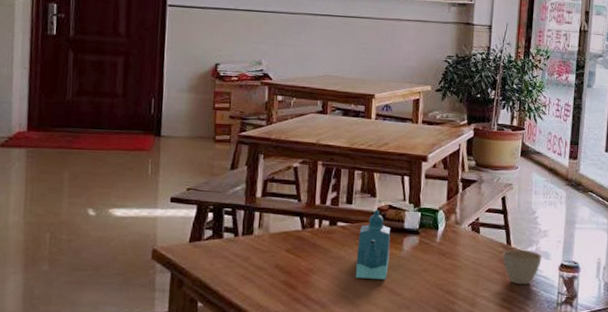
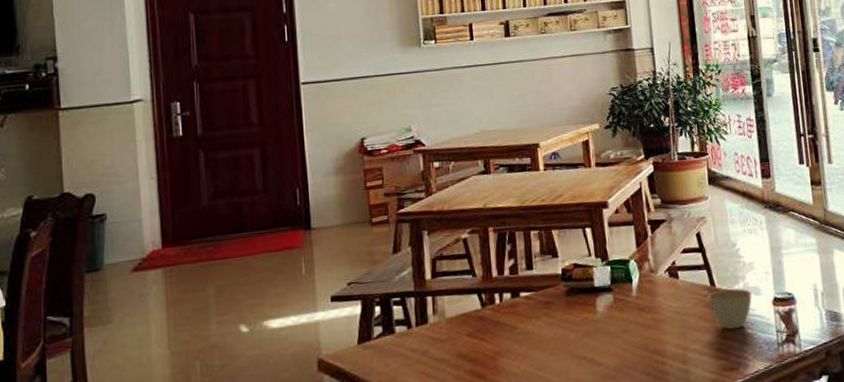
teapot: present [355,209,391,279] -> none [545,270,584,354]

